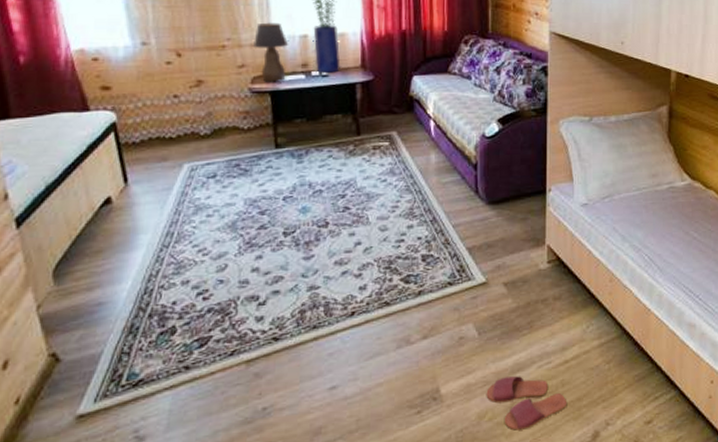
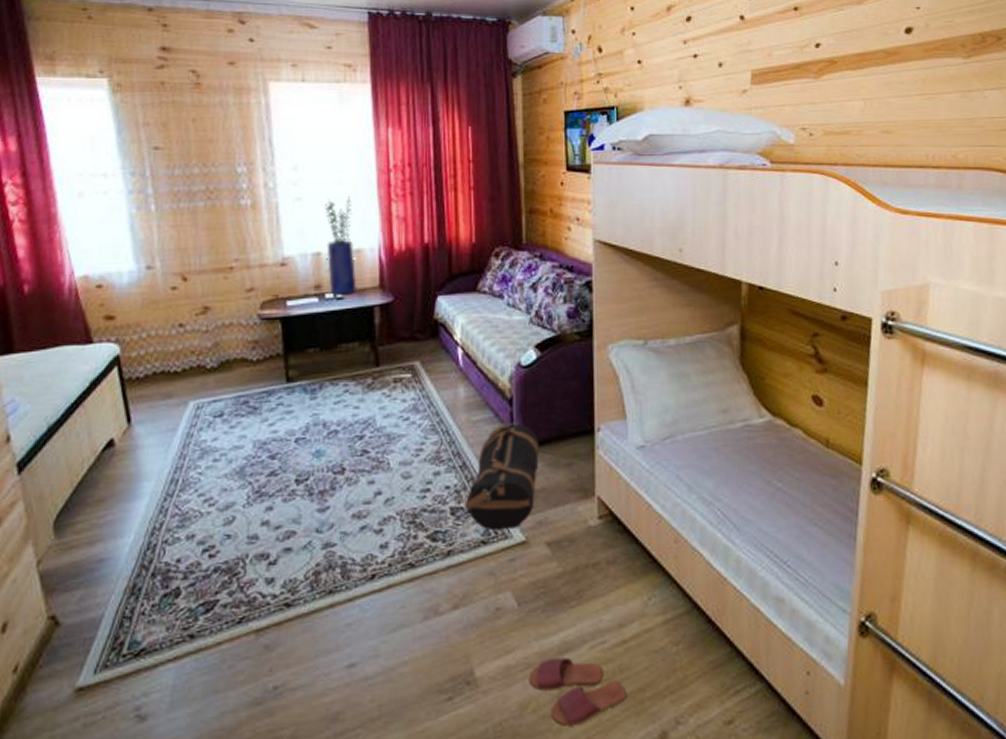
table lamp: present [252,22,289,82] -> none [261,239,301,307]
duffel bag: none [434,183,499,273] -> present [464,422,539,530]

